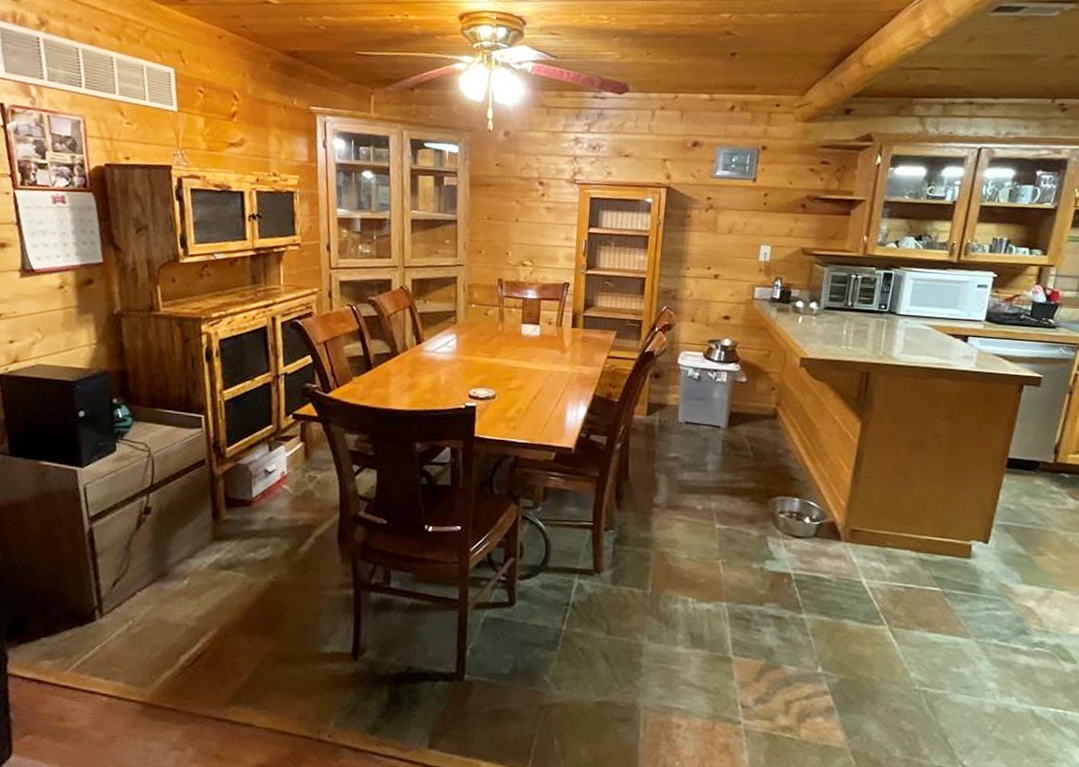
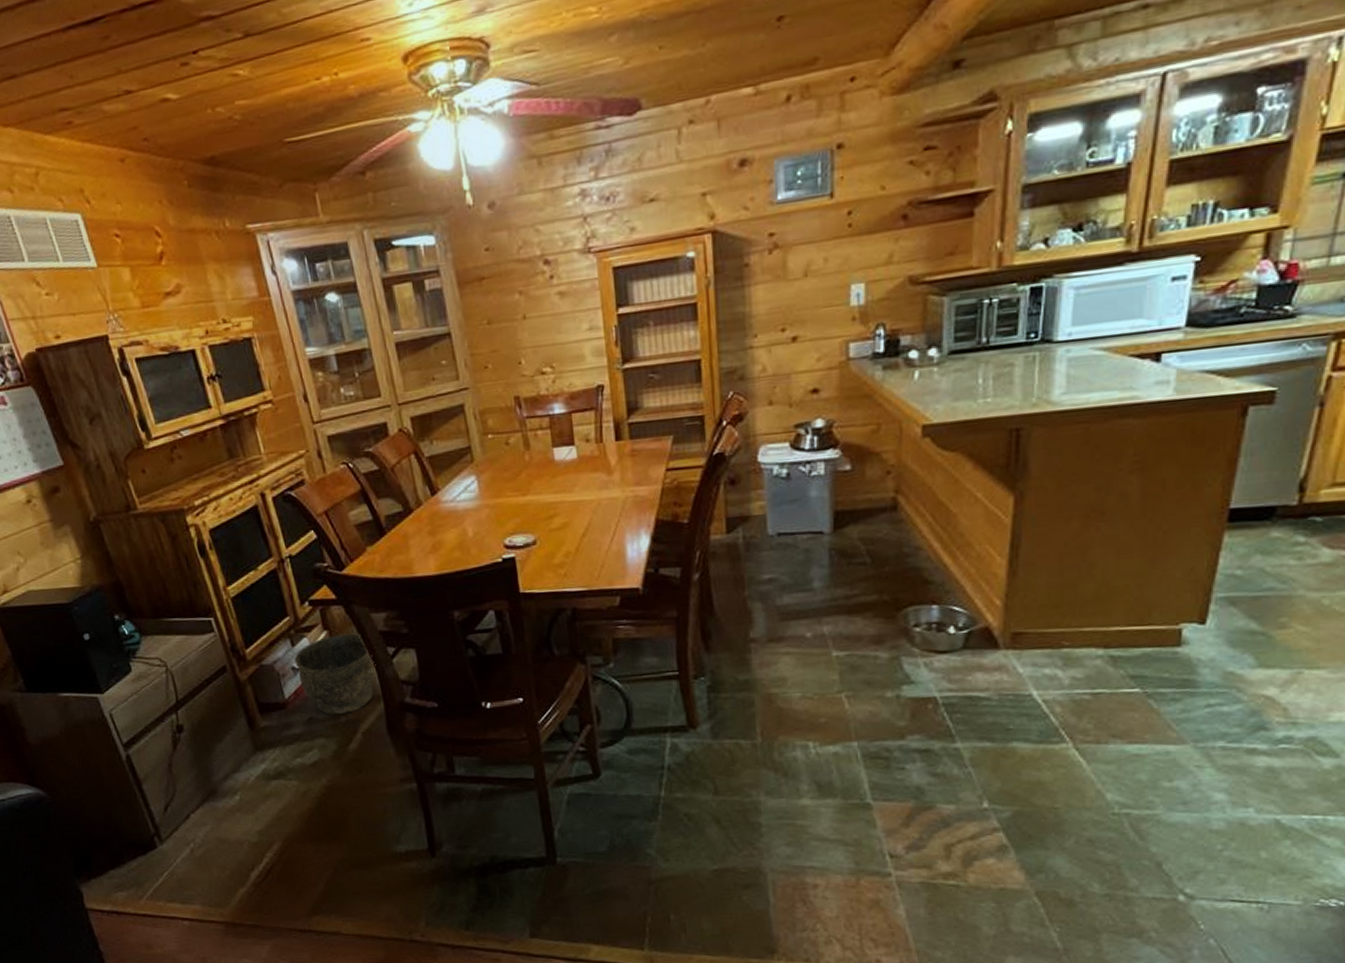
bucket: none [268,447,340,518] -> present [294,633,377,715]

